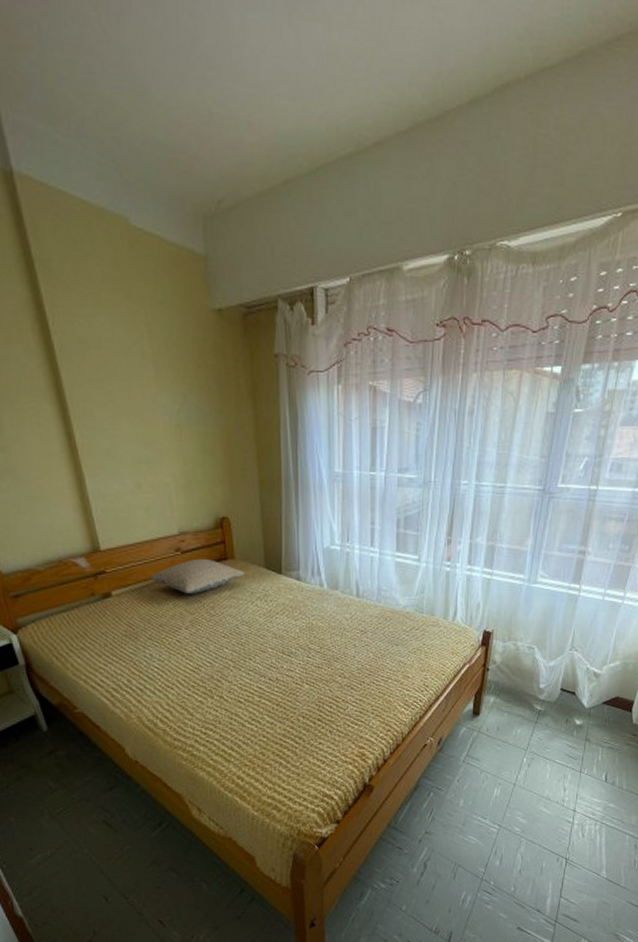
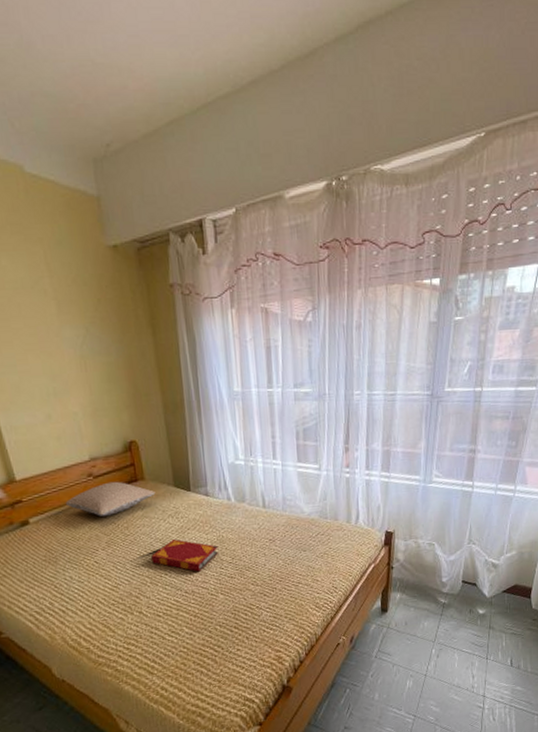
hardback book: none [236,623,307,659] -> present [151,539,219,572]

